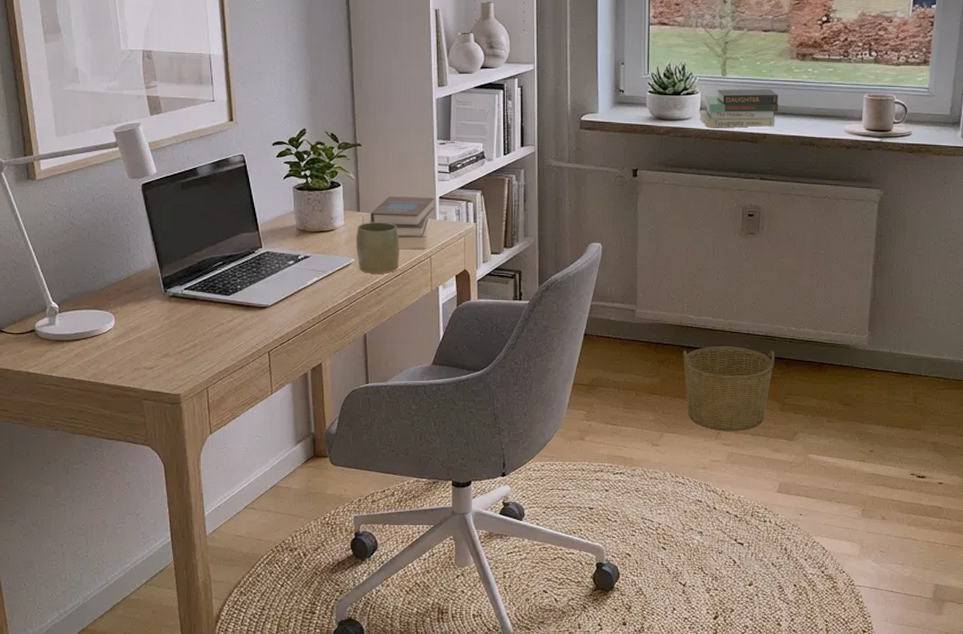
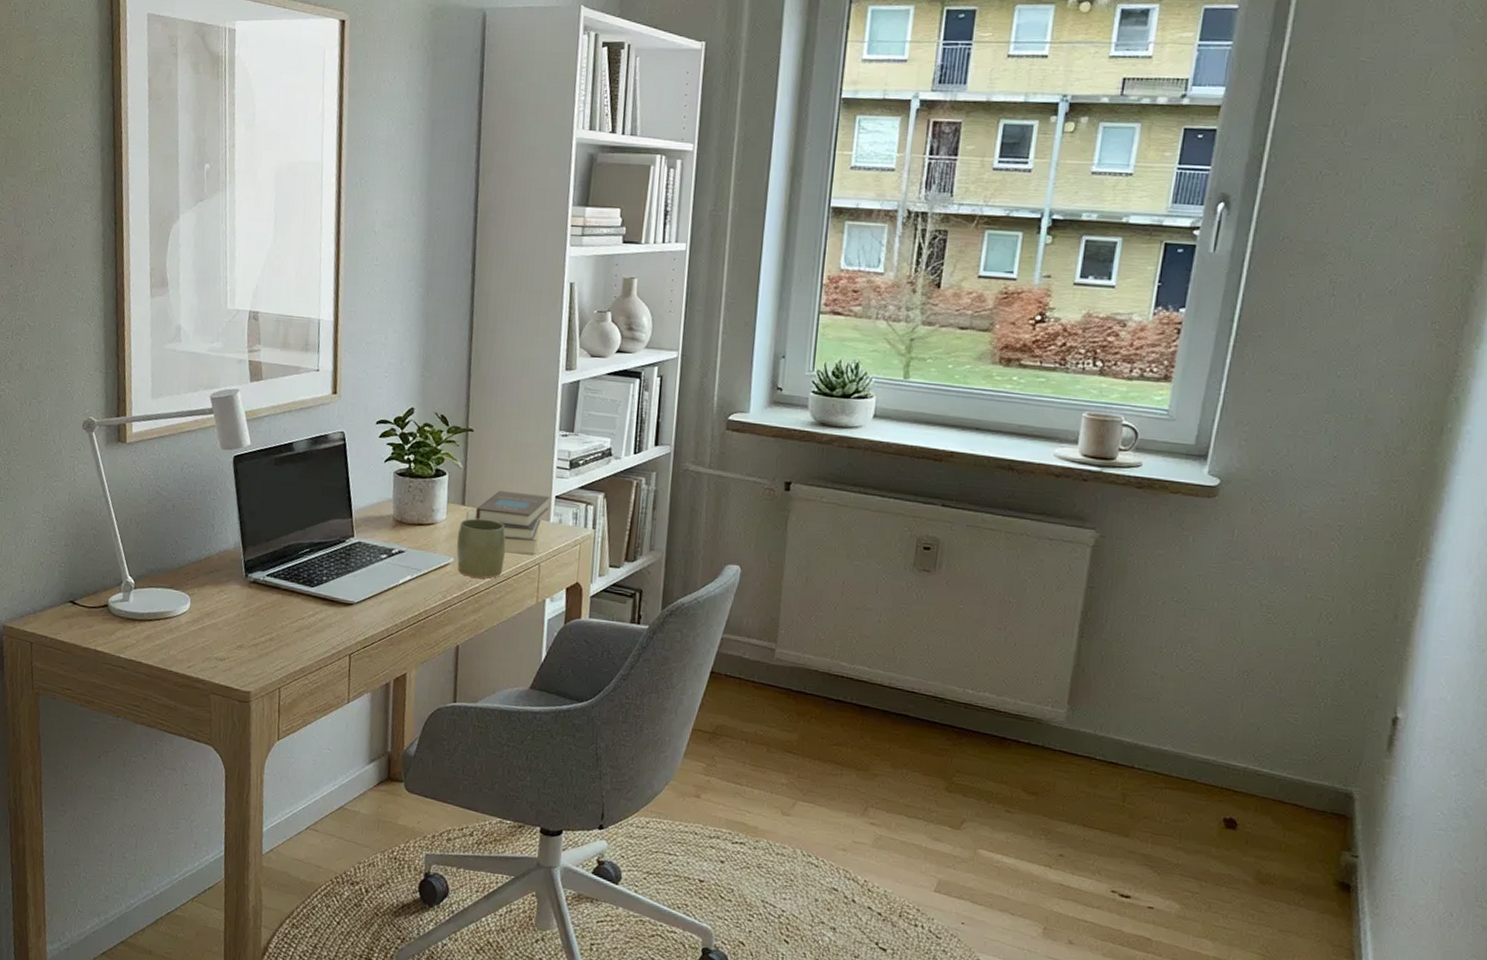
basket: present [682,346,775,431] -> none [828,702,944,810]
books: present [699,89,779,128] -> none [872,394,973,444]

